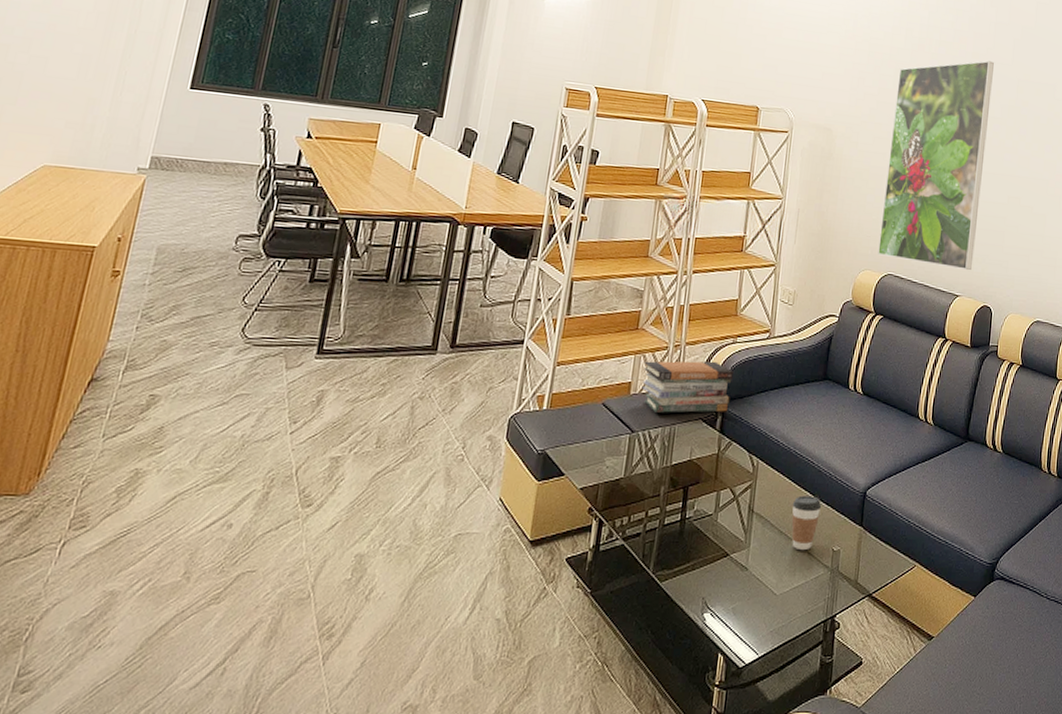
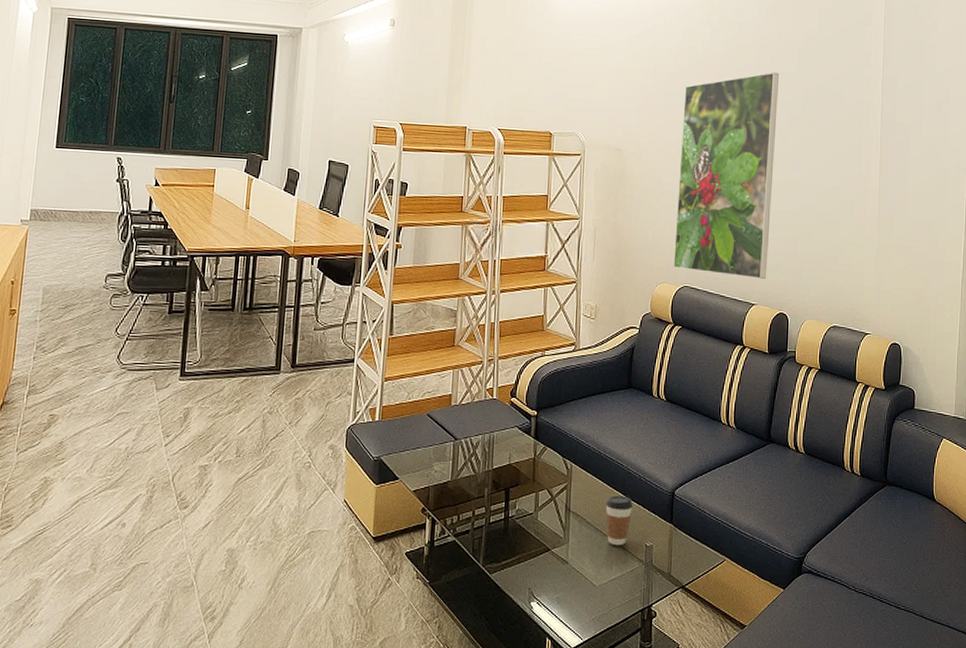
book stack: present [642,361,733,413] -> none [461,373,544,422]

